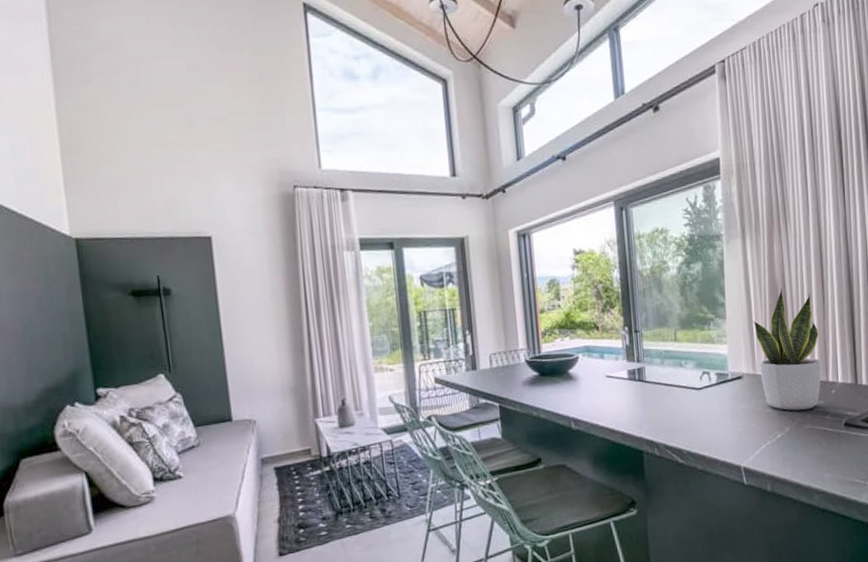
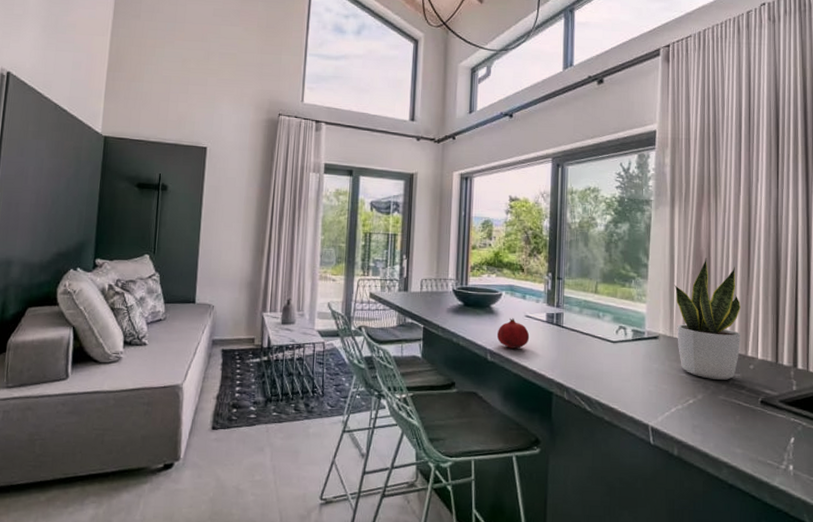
fruit: none [578,381,613,413] -> present [496,318,530,349]

